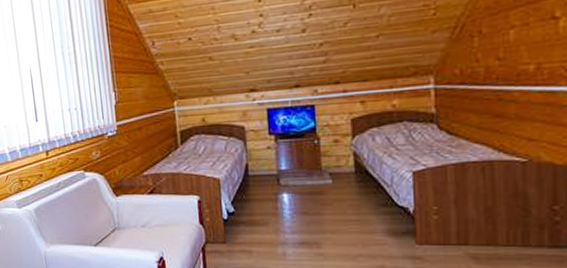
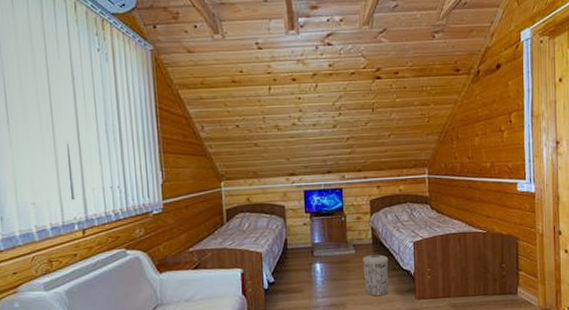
trash can: none [341,186,378,237] -> present [362,254,389,297]

